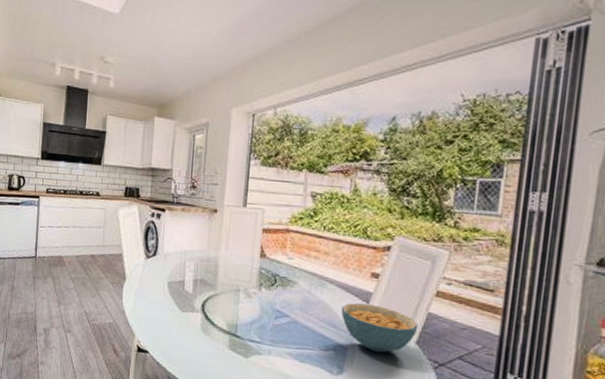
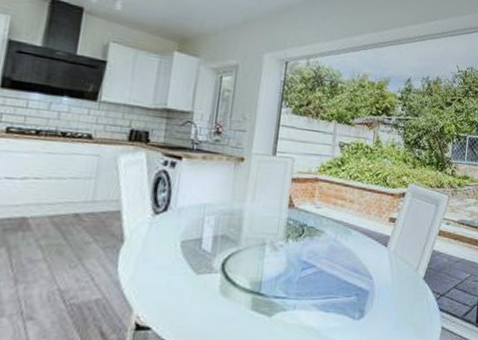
cereal bowl: present [341,303,419,353] -> none [363,247,426,291]

